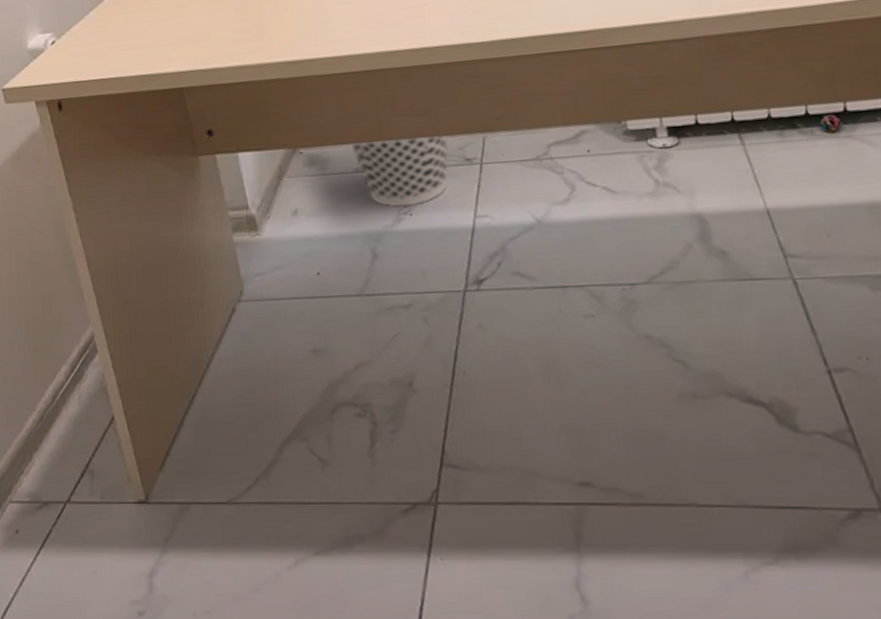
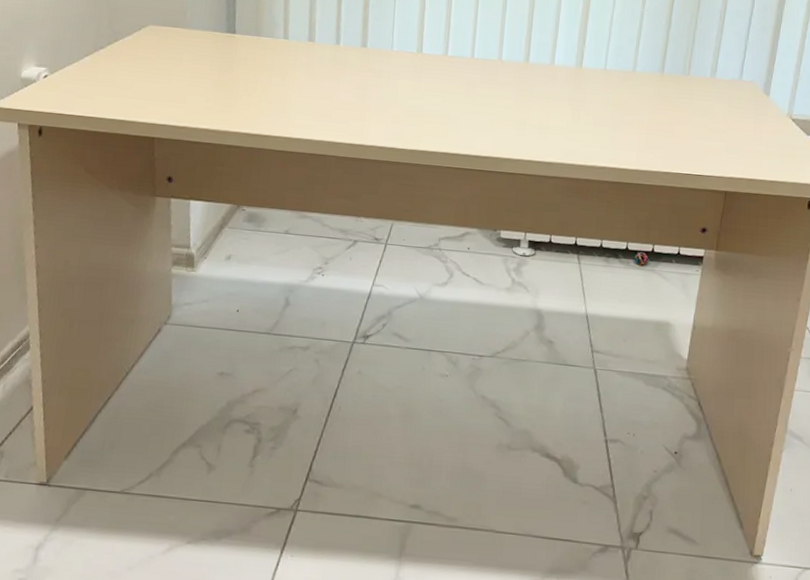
wastebasket: present [351,135,448,208] -> none [286,210,364,268]

